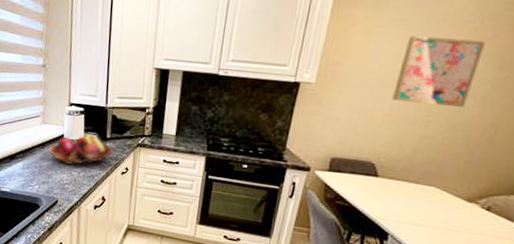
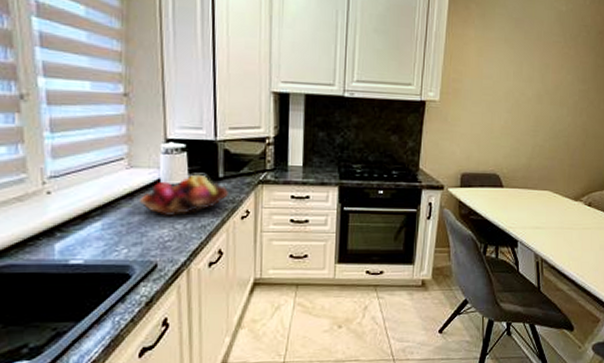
wall art: present [392,35,486,107] -> none [506,54,571,117]

